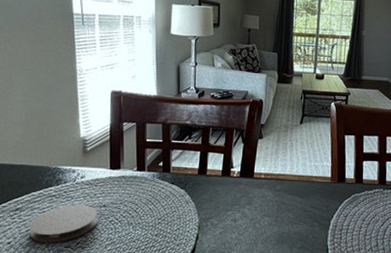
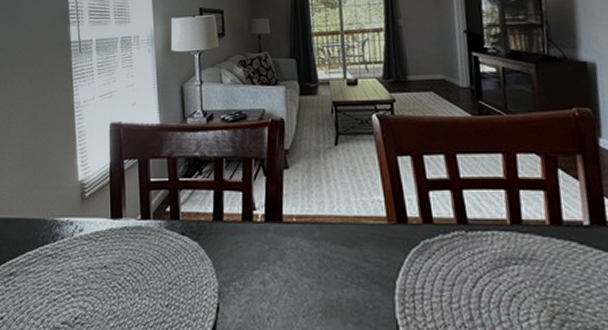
coaster: present [29,204,98,243] -> none [23,266,99,318]

